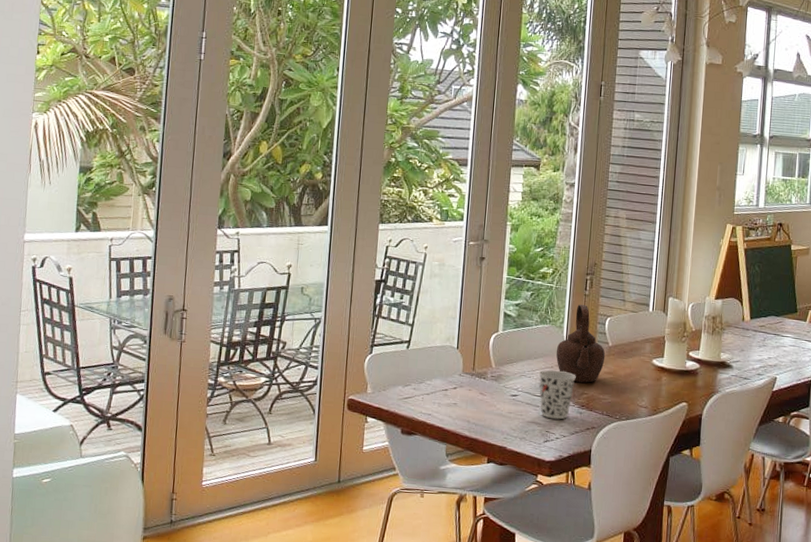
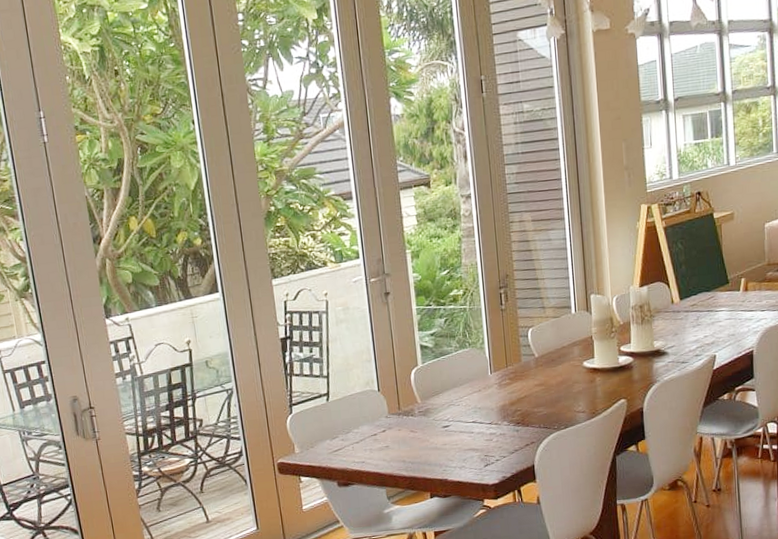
cup: present [538,370,576,420] -> none [467,392,506,443]
teapot: present [556,305,606,383] -> none [481,320,534,401]

